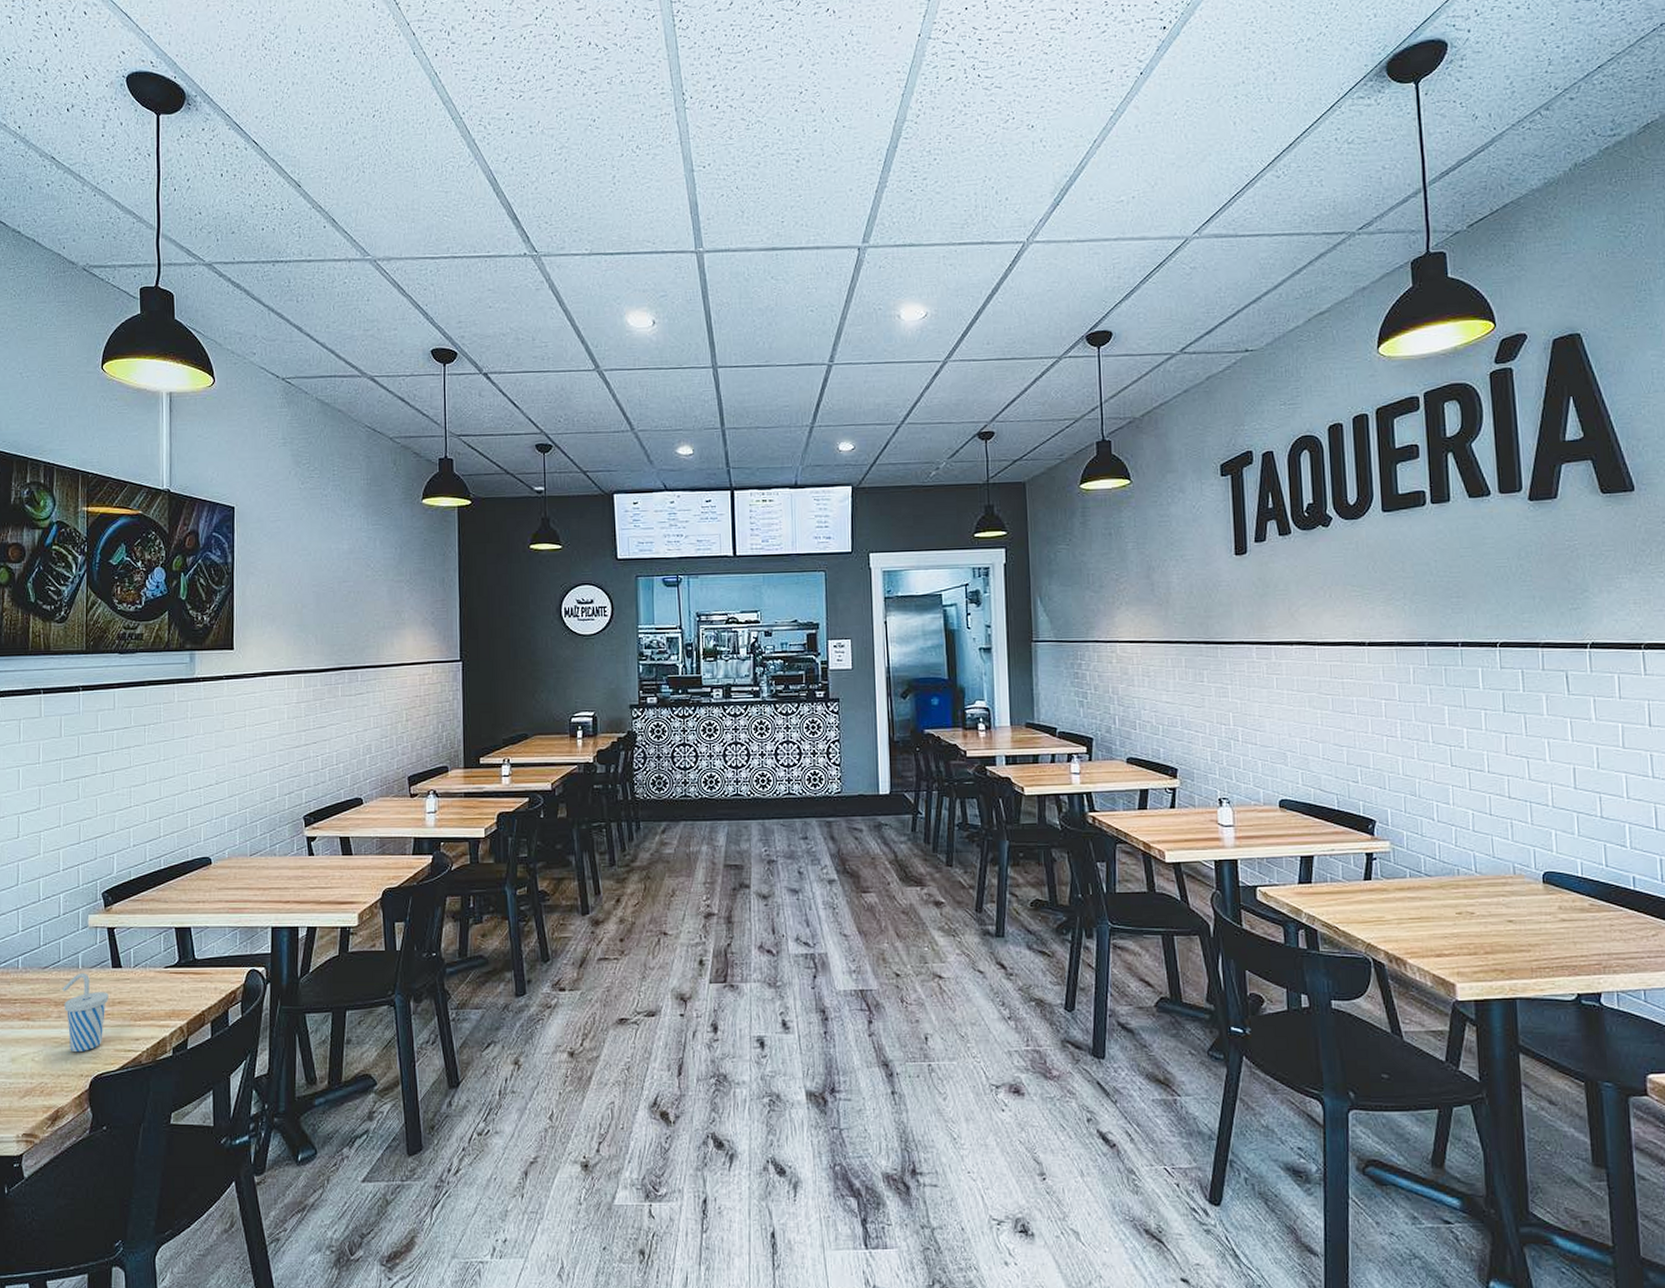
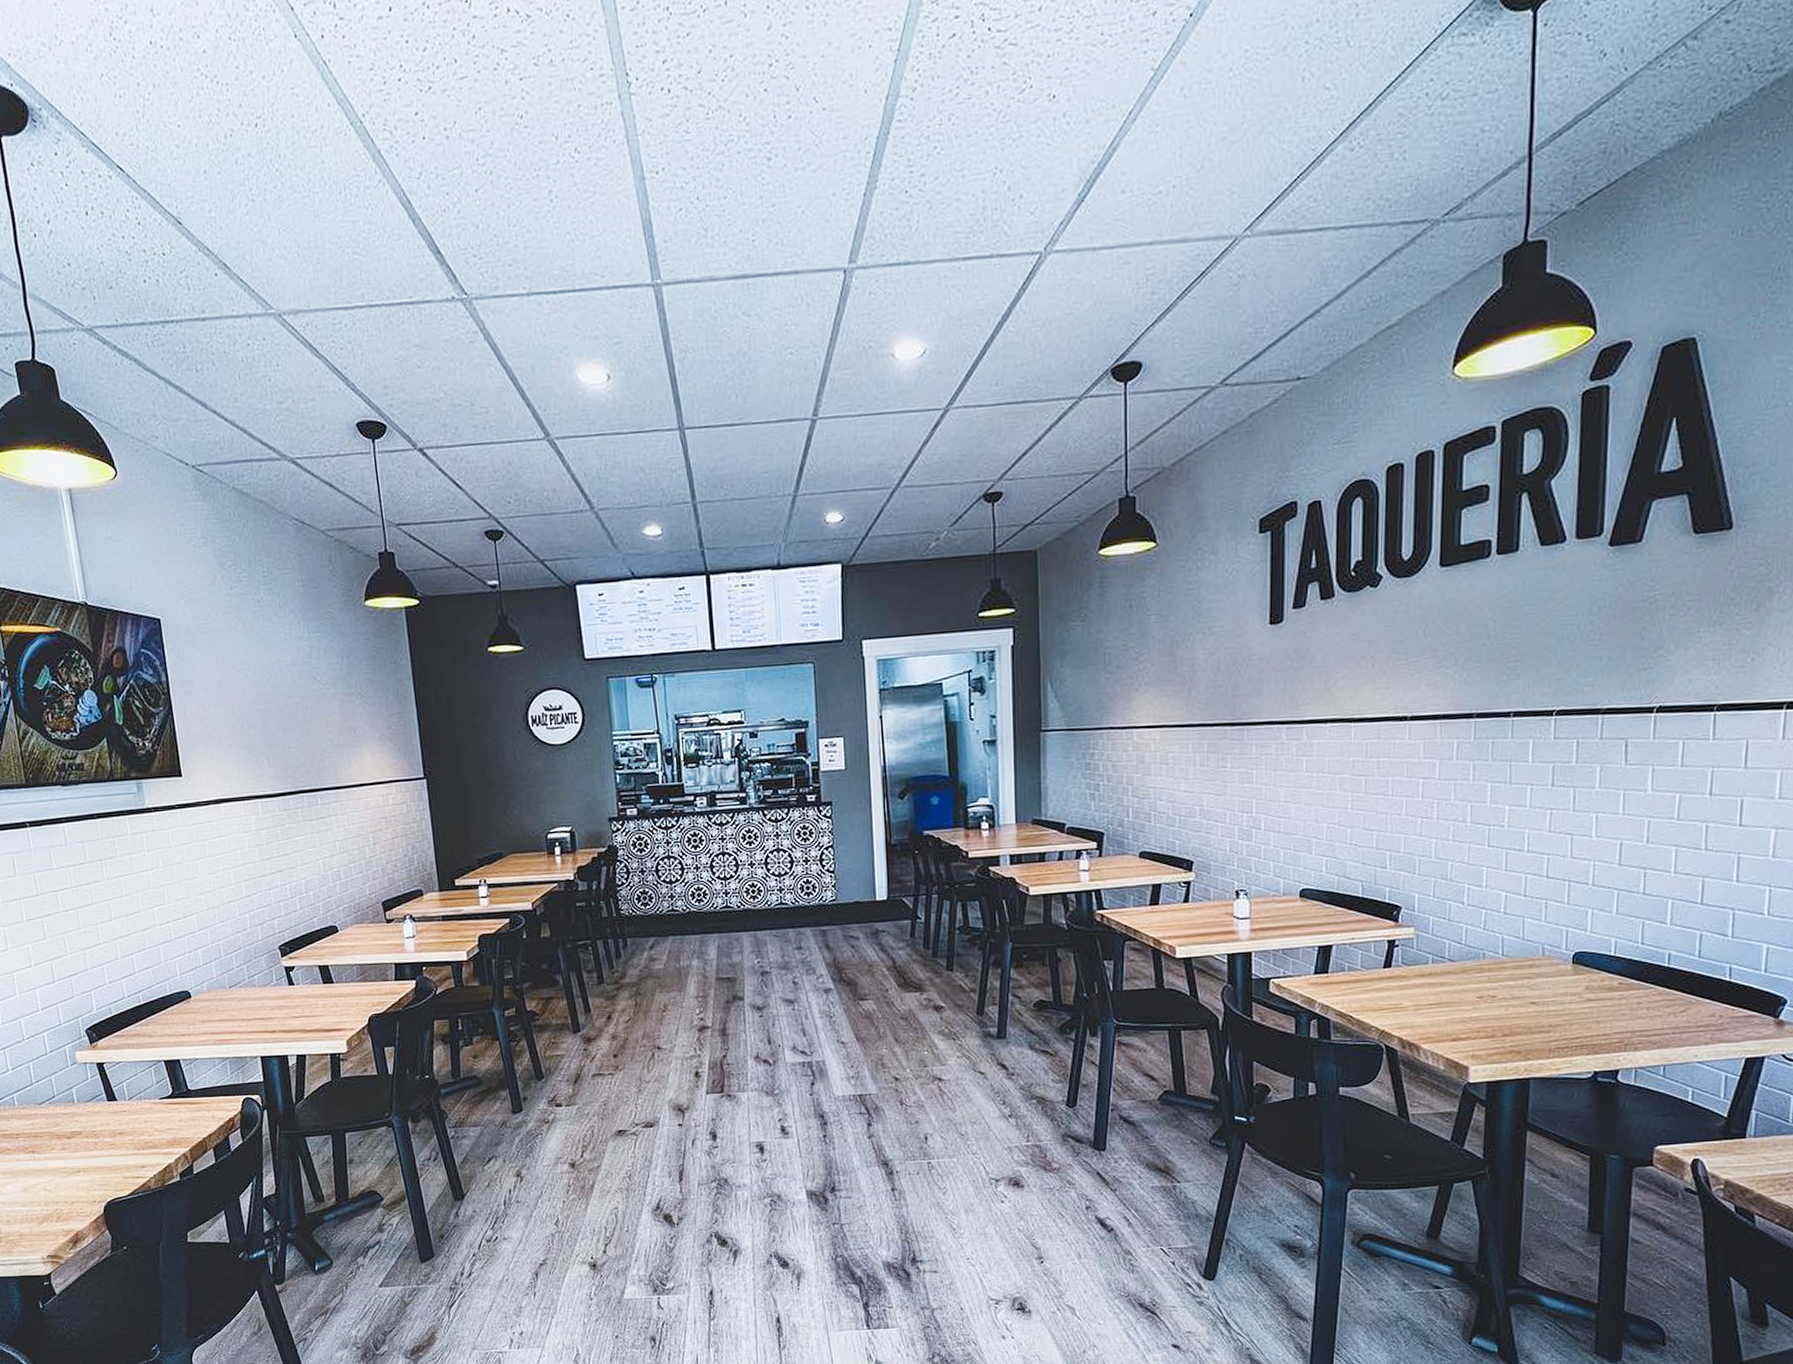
cup: present [62,972,109,1053] -> none [61,1106,110,1181]

